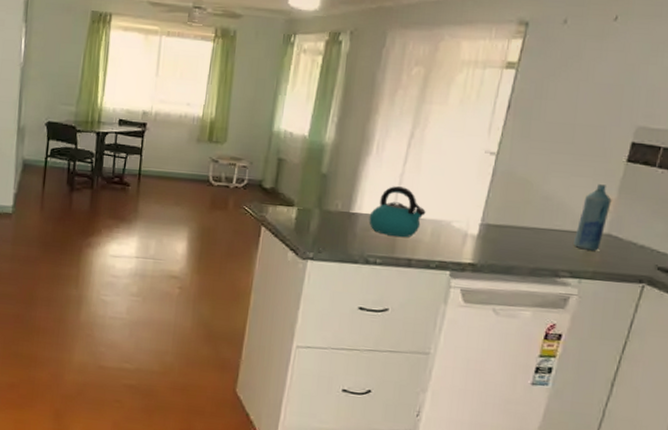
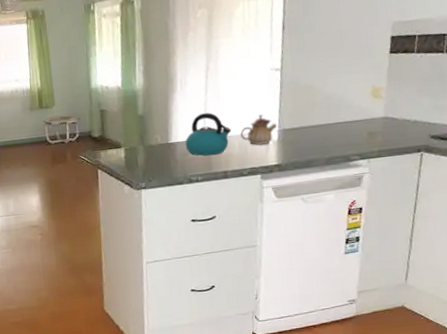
teapot: none [435,200,481,238] -> present [240,113,278,146]
bottle: present [574,184,612,251] -> none [358,76,383,134]

